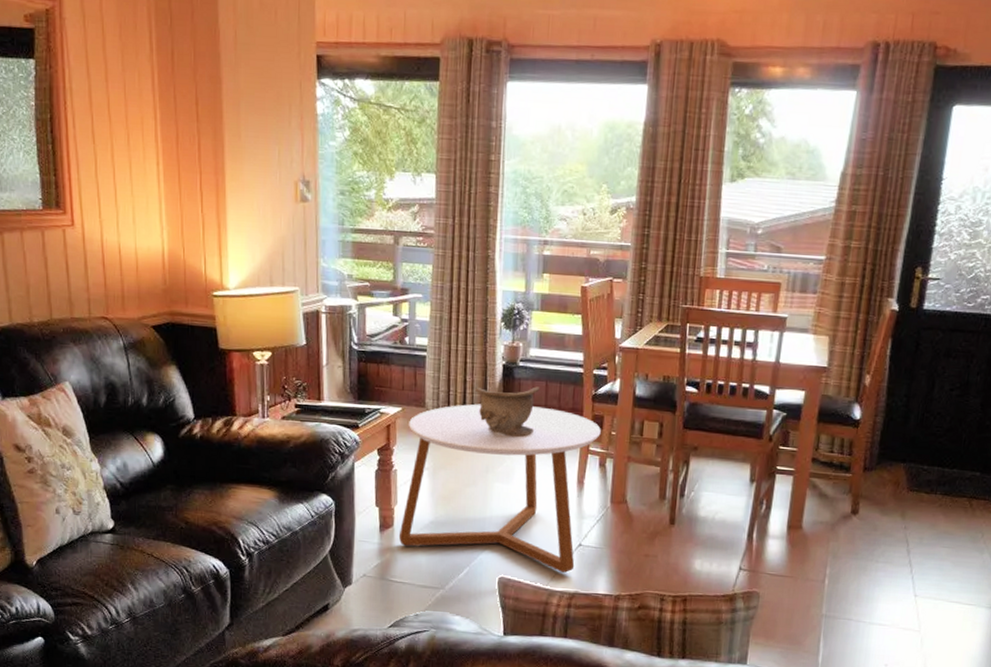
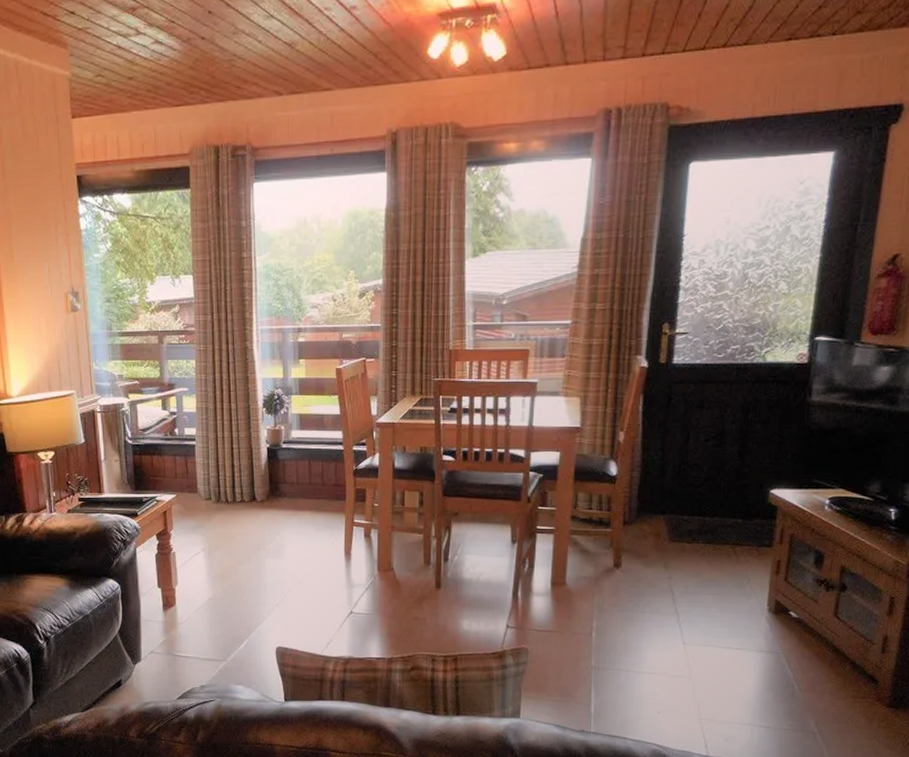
coffee table: present [398,403,601,574] -> none [181,485,364,640]
decorative bowl: present [475,386,540,438] -> none [243,466,304,515]

